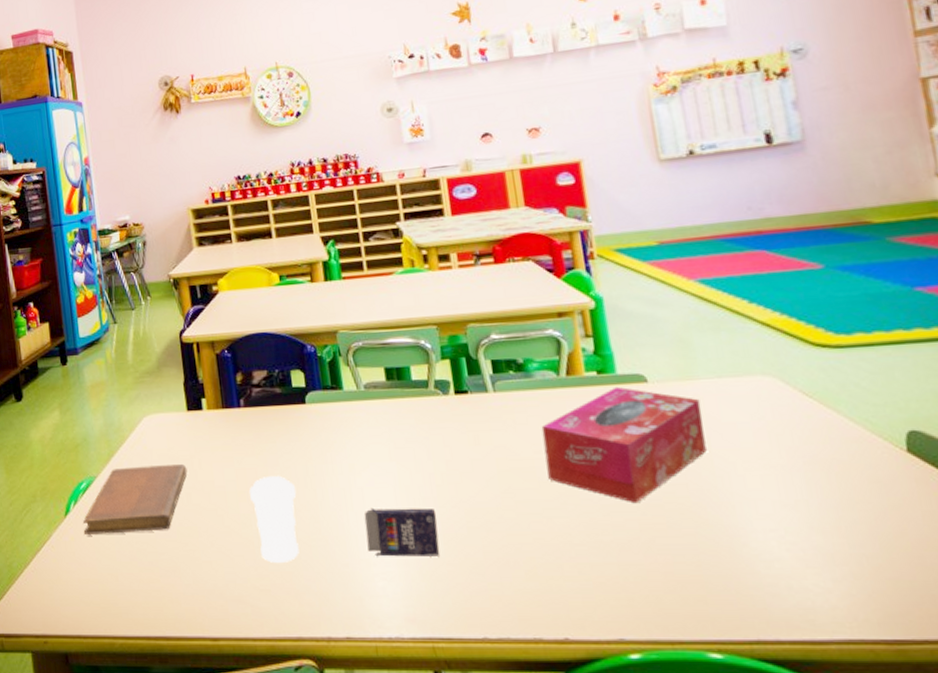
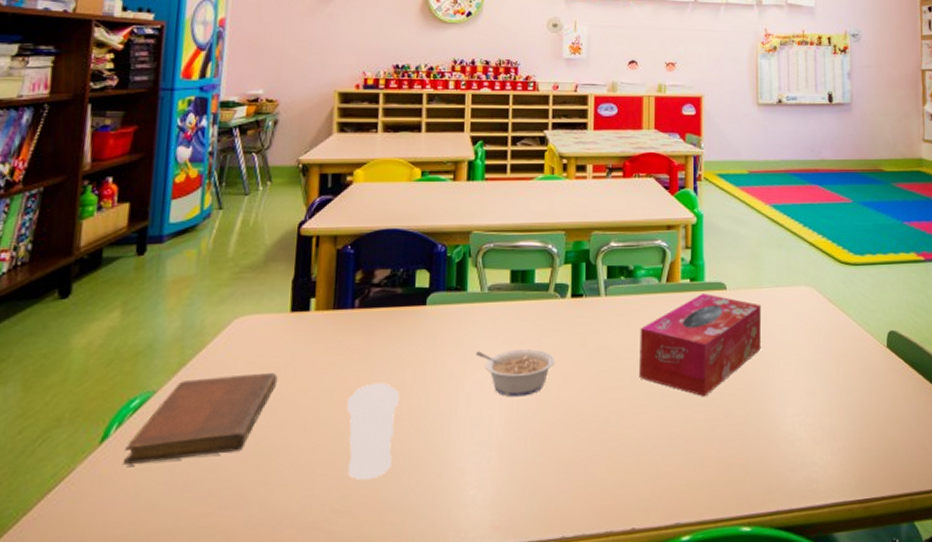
legume: none [363,447,448,494] -> present [476,349,556,397]
crayon box: present [363,507,440,557] -> none [465,410,537,464]

